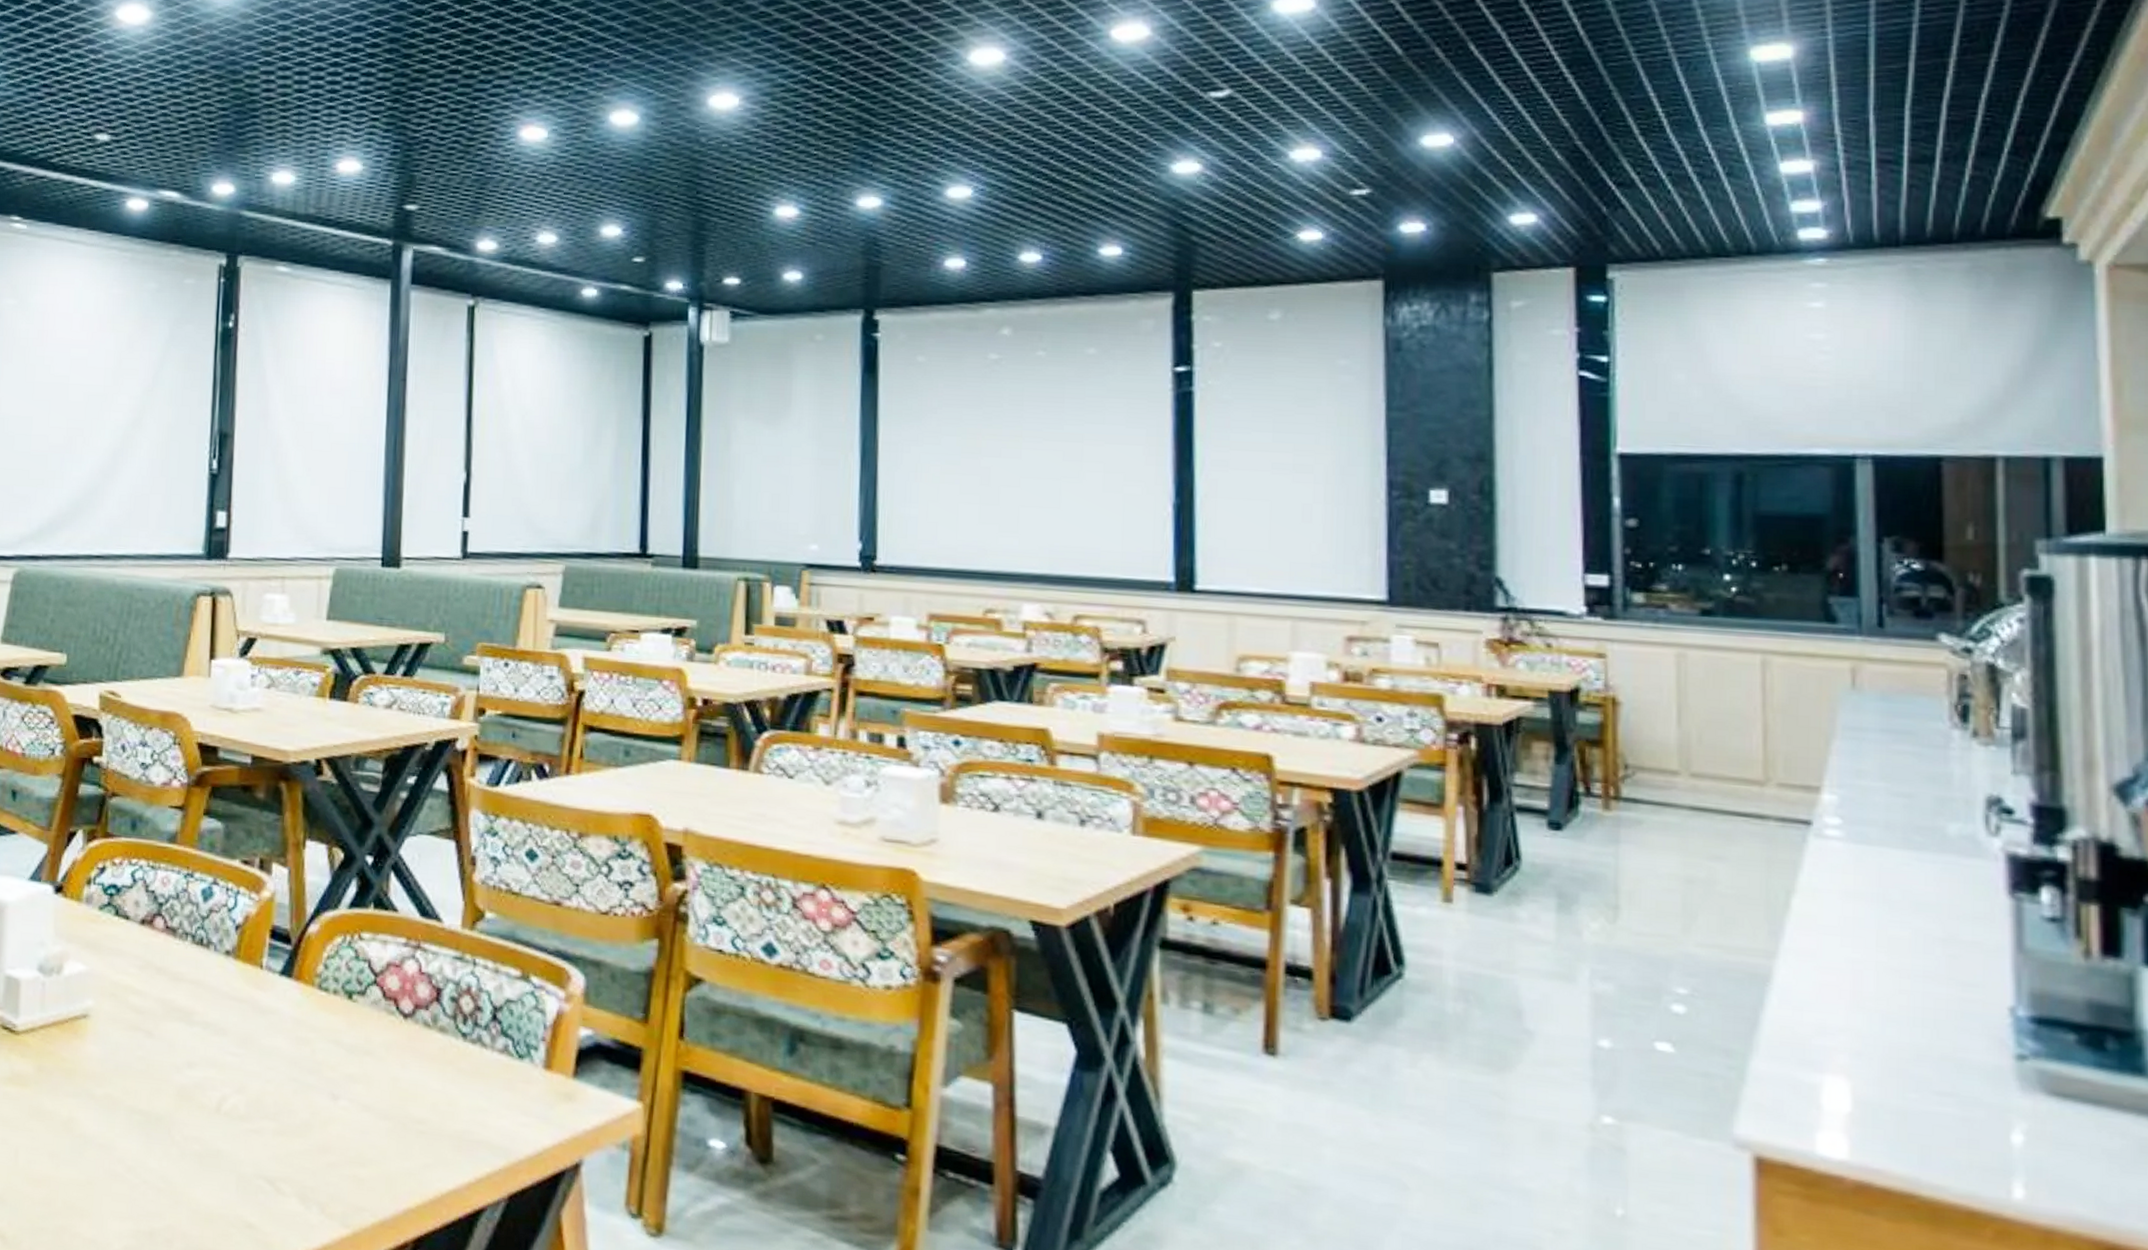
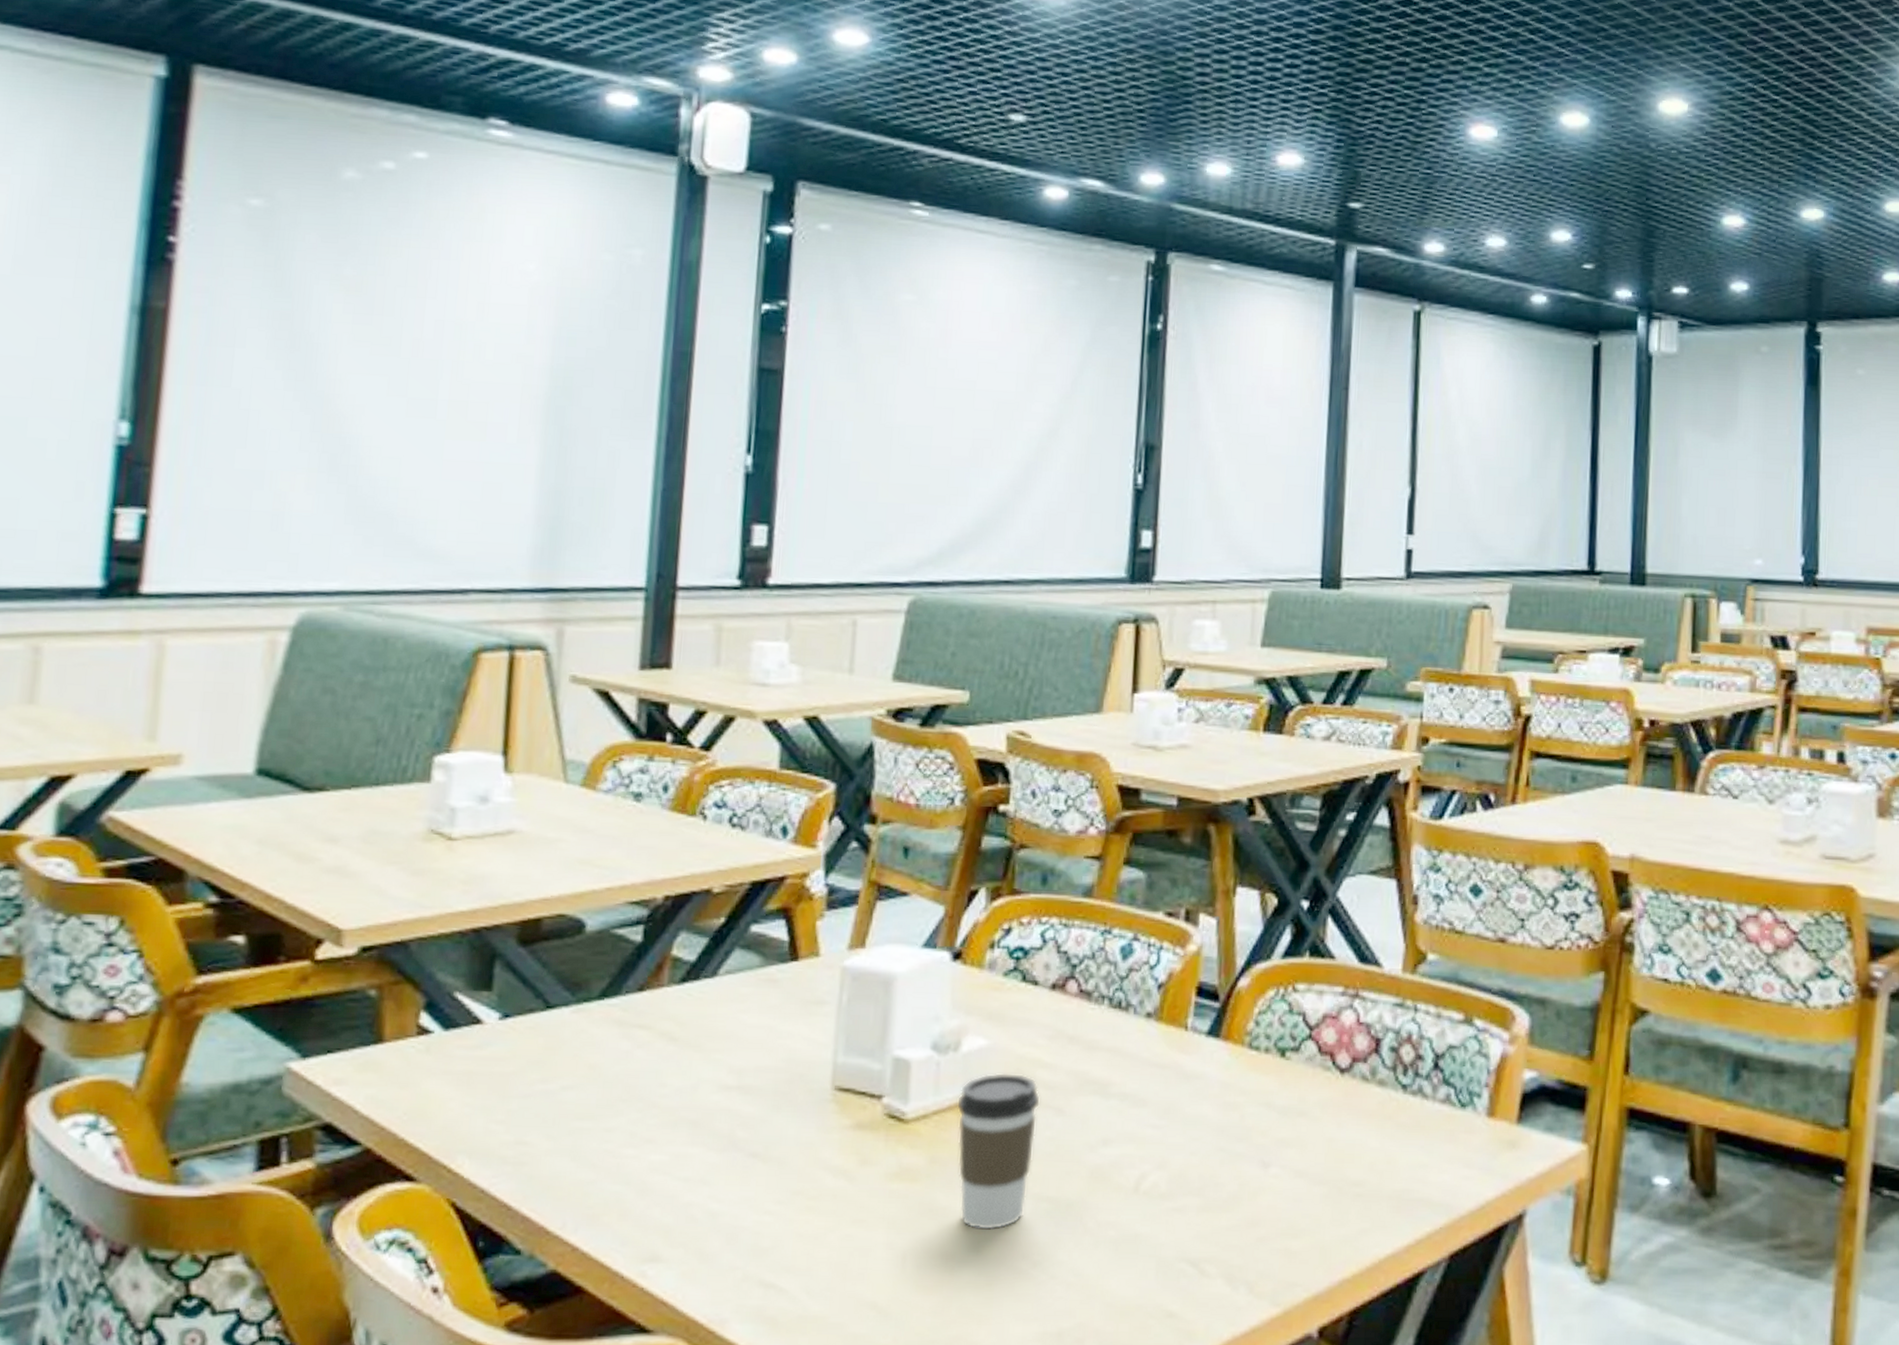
coffee cup: none [59,995,133,1135] -> present [956,1072,1041,1230]

